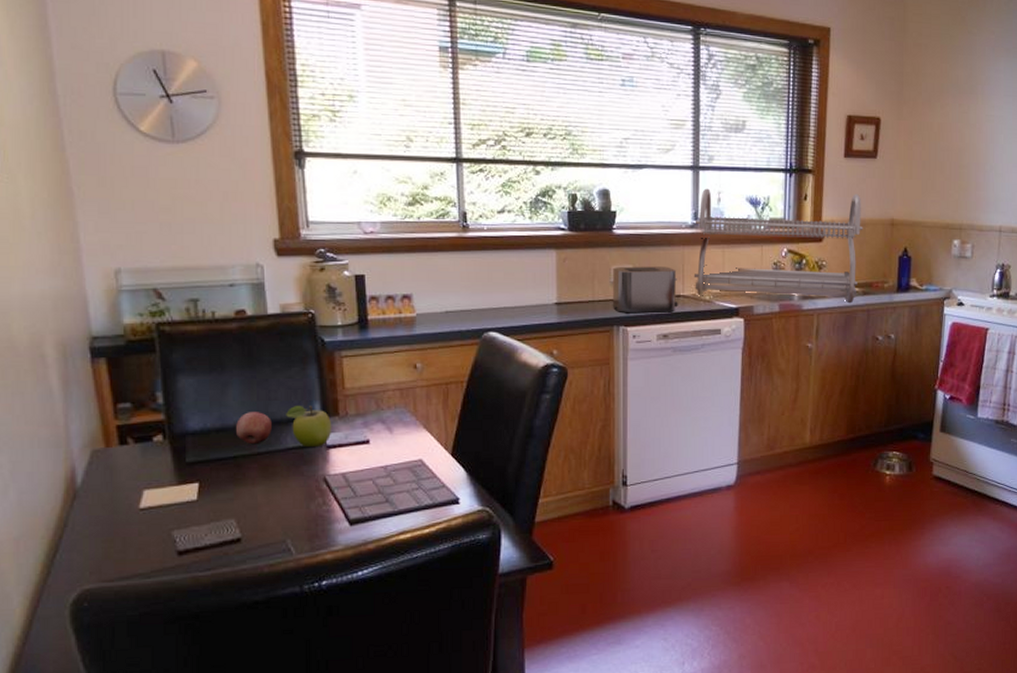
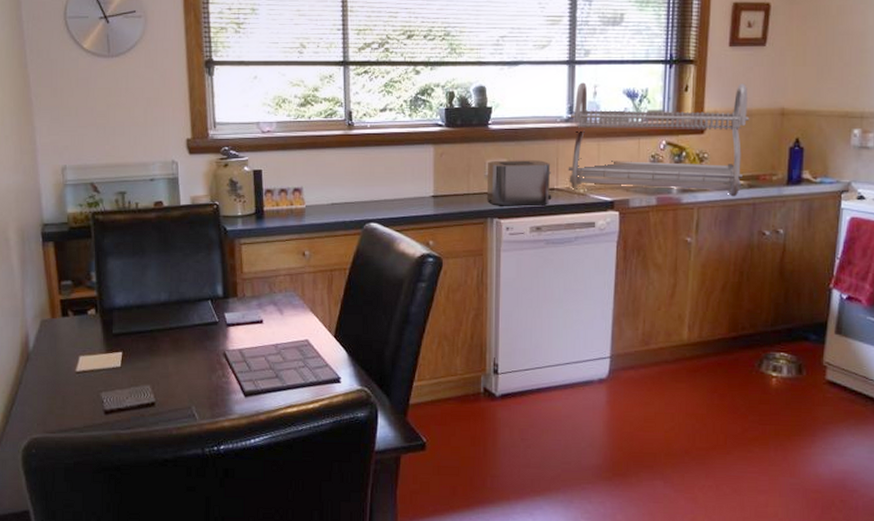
fruit: present [236,412,272,445] -> none [153,291,182,321]
fruit: present [286,405,332,448] -> none [194,286,232,325]

